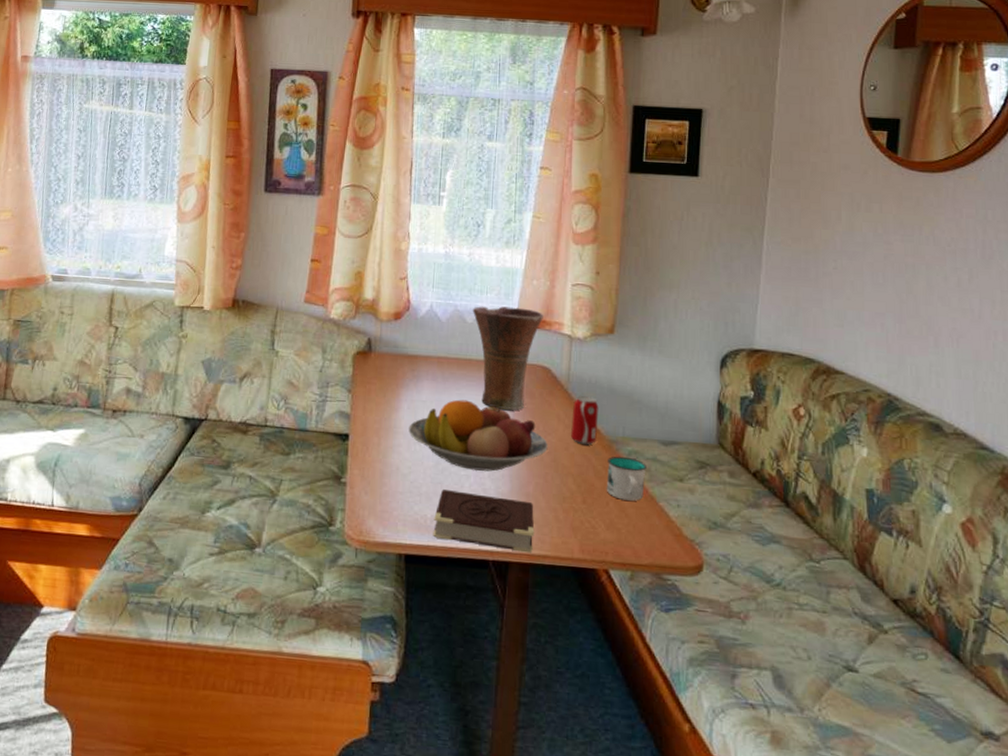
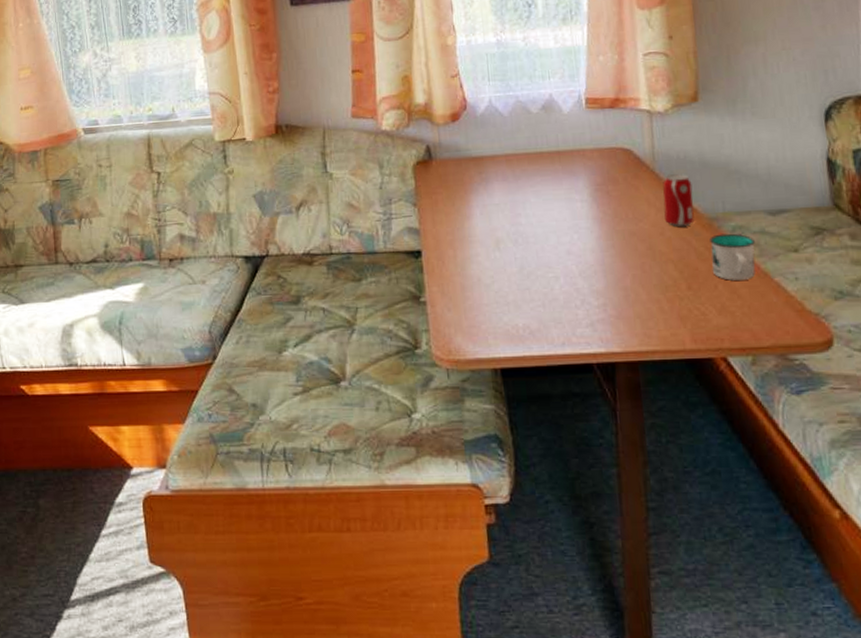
fruit bowl: present [408,399,548,472] -> none [484,194,641,271]
book: present [433,488,535,553] -> none [526,294,640,351]
vase: present [472,306,543,410] -> none [535,88,616,201]

